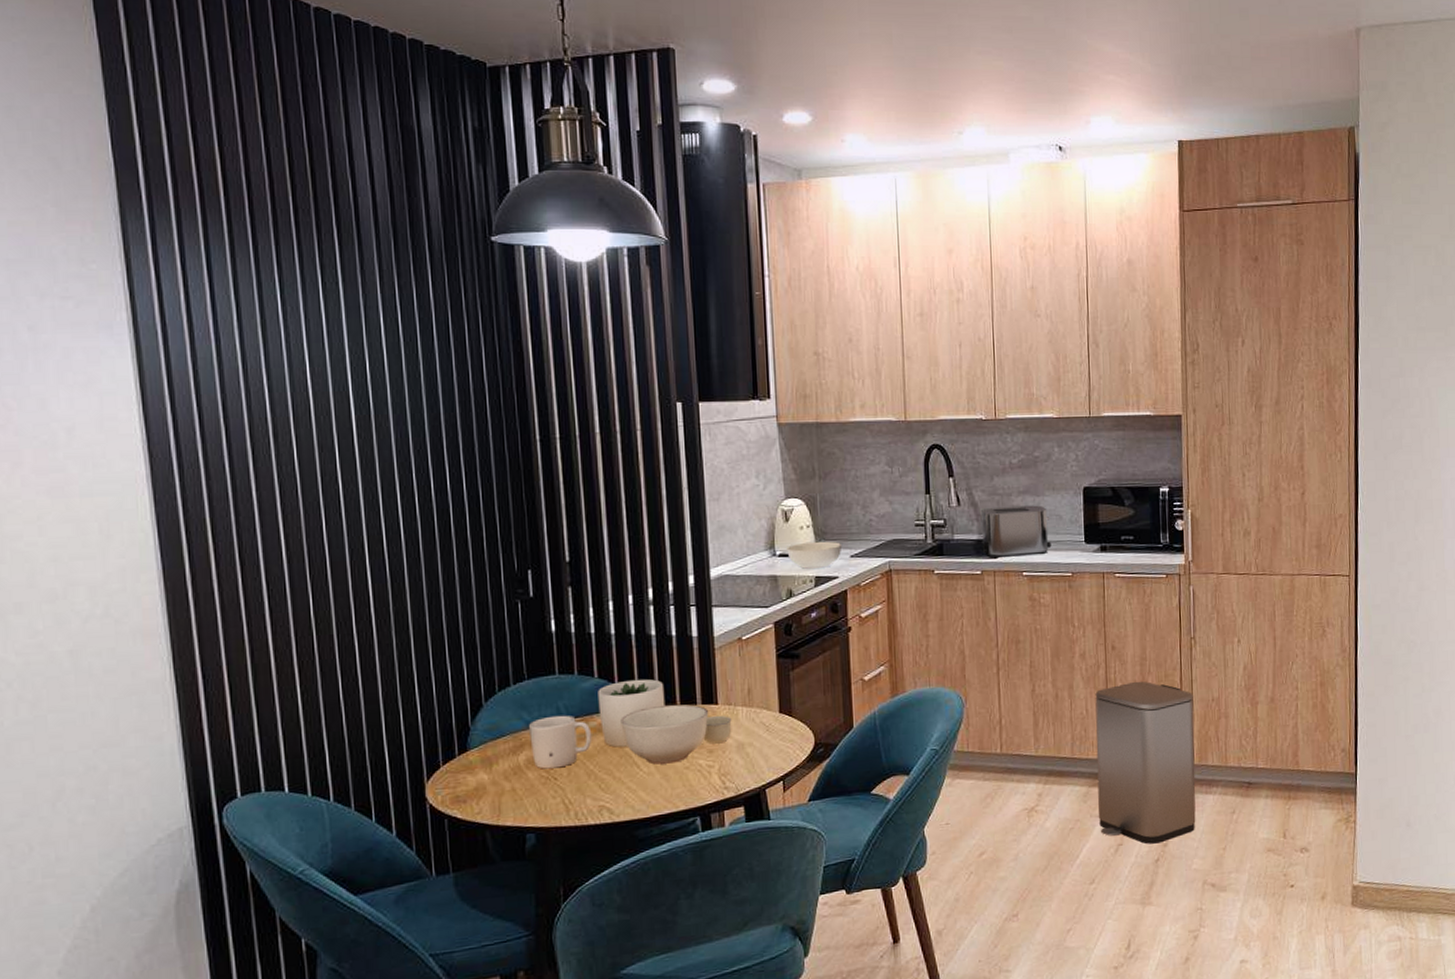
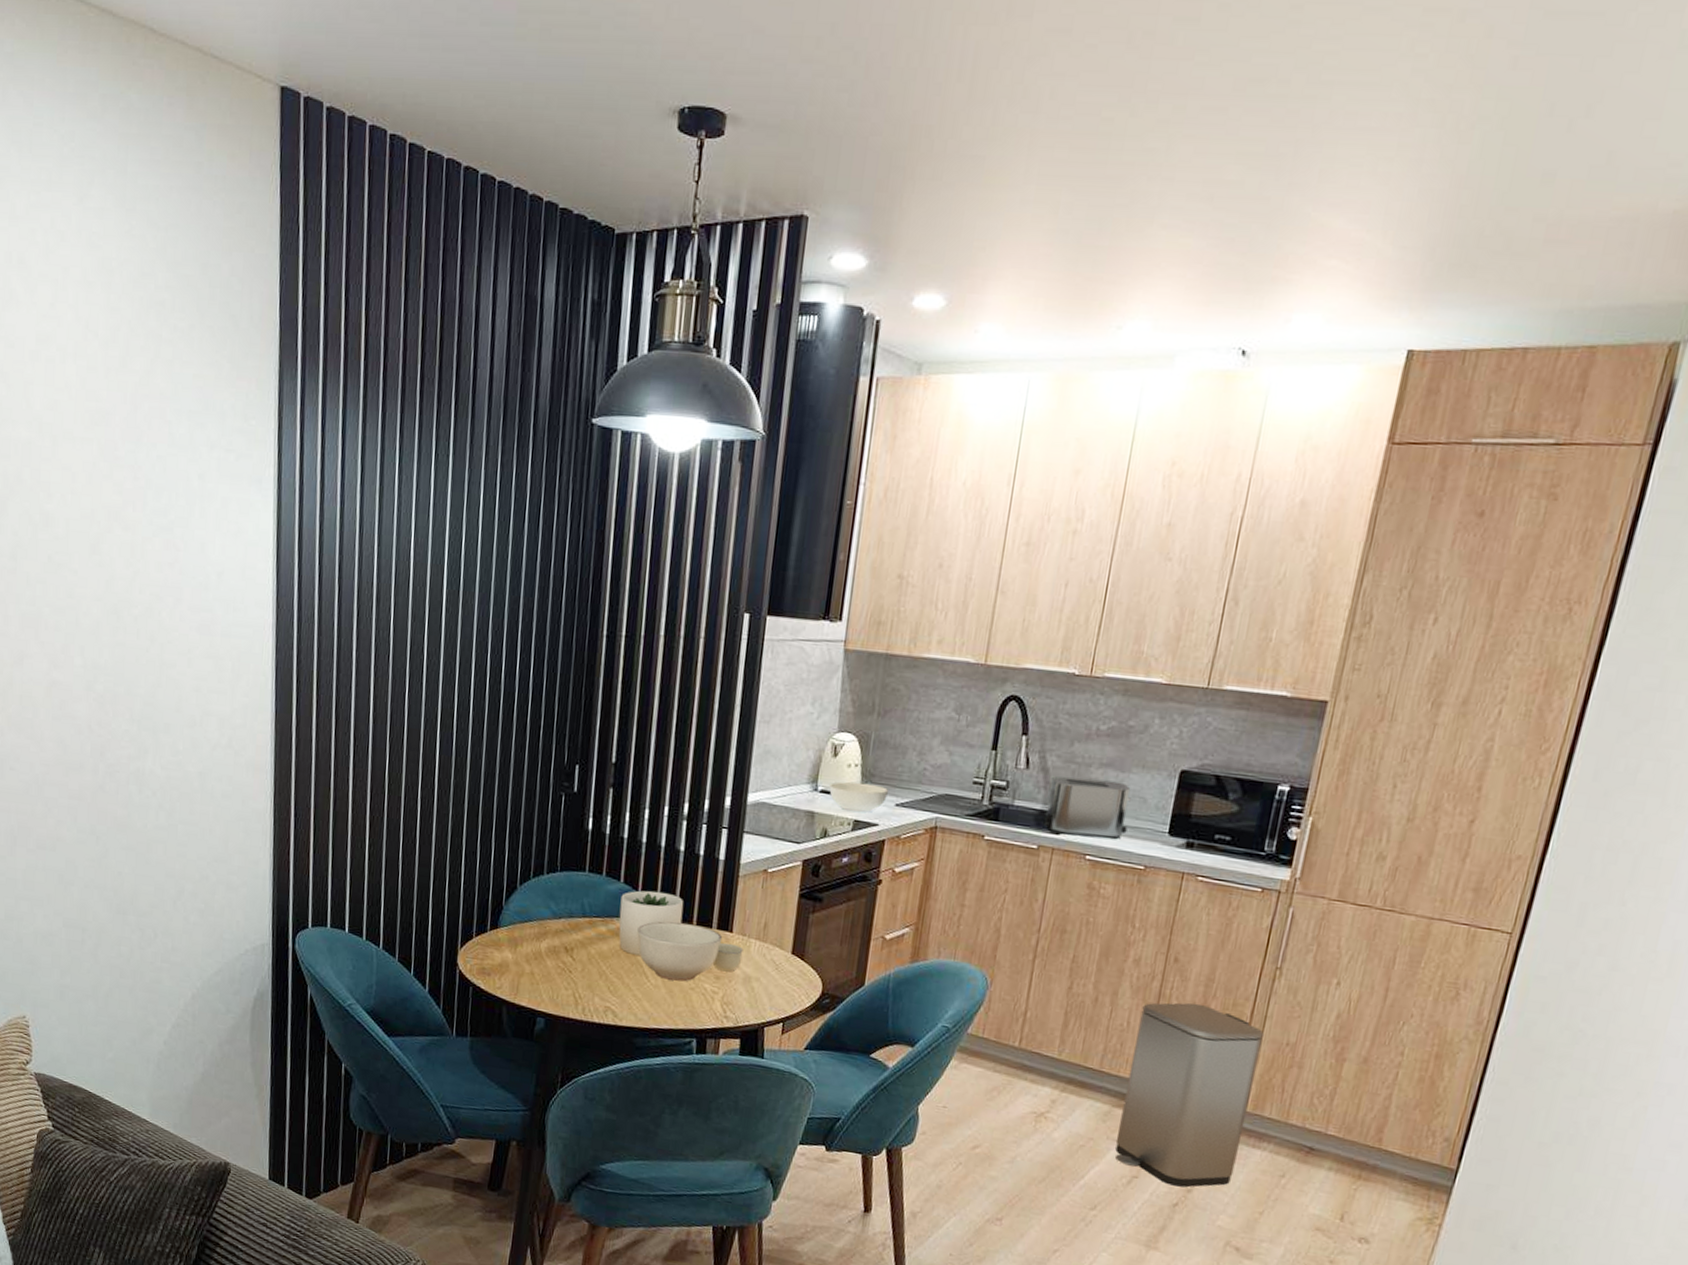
mug: present [528,715,592,769] -> none [553,910,610,963]

